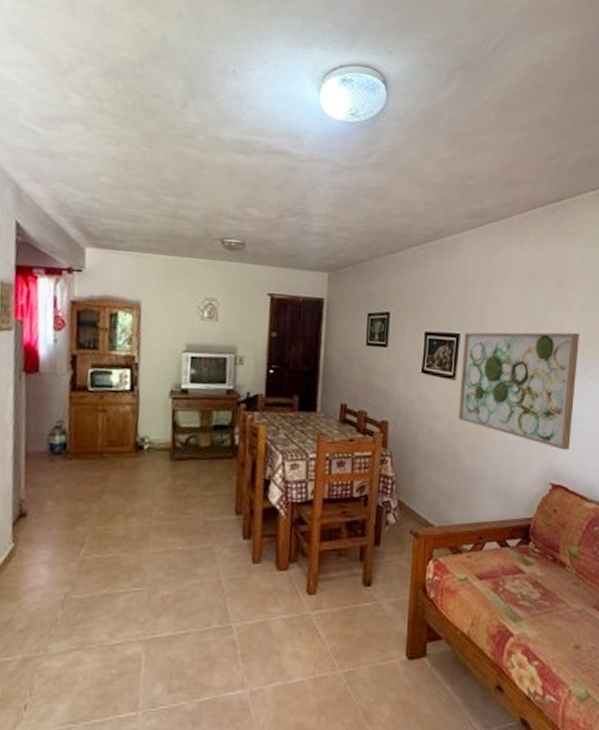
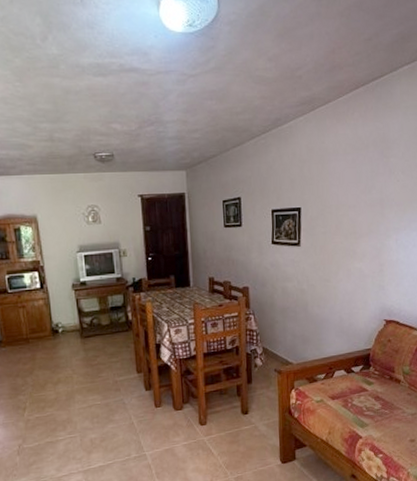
wall art: present [458,332,579,451] -> none [304,194,402,292]

